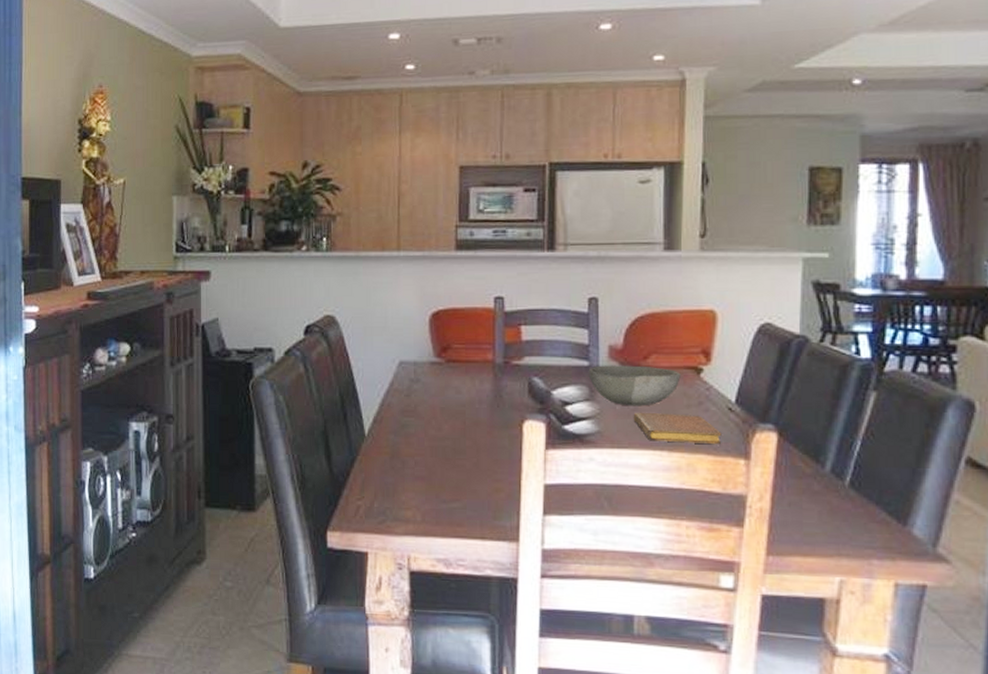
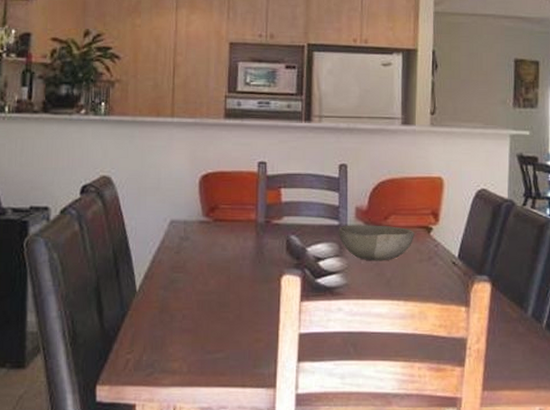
notebook: present [633,412,722,445] -> none [375,266,447,295]

